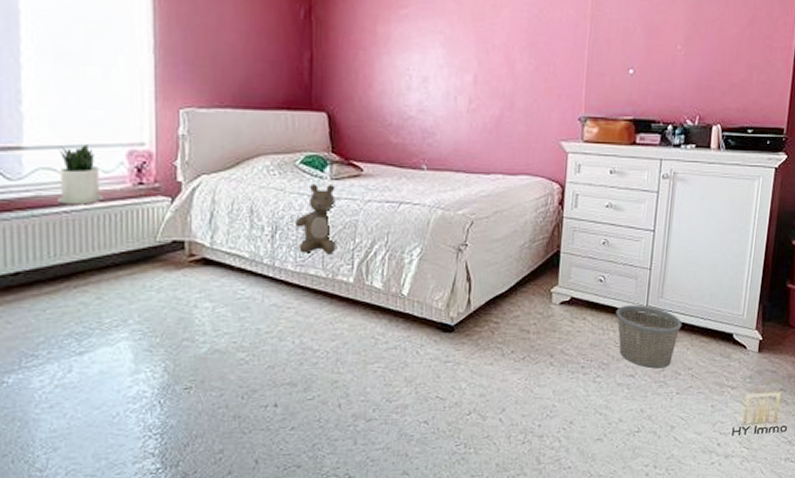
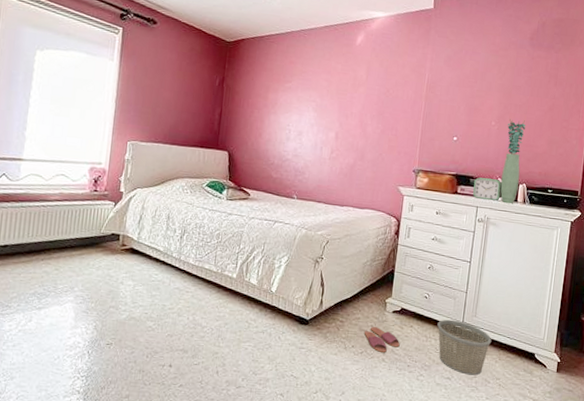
planter: present [56,144,103,205] -> none [38,160,69,202]
teddy bear: present [294,183,338,255] -> none [197,201,229,255]
slippers: none [525,325,571,355] -> present [364,327,400,352]
alarm clock: none [655,121,691,150] -> present [473,177,502,201]
vase: none [689,39,720,152] -> present [500,118,526,204]

